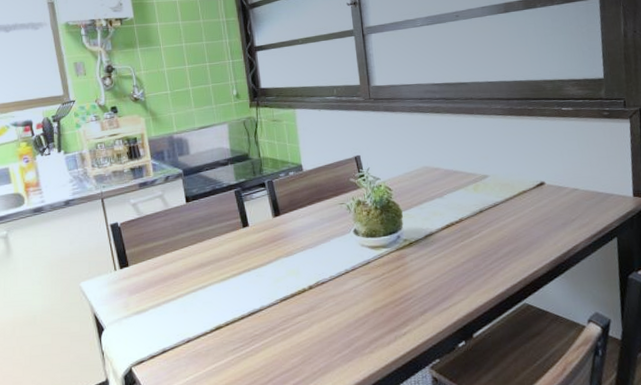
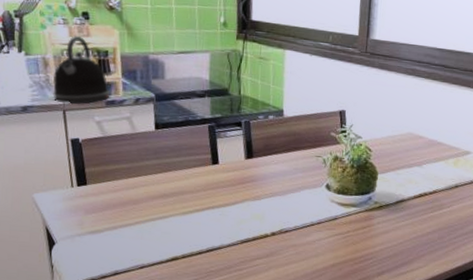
kettle: none [91,129,141,192] -> present [53,36,109,104]

